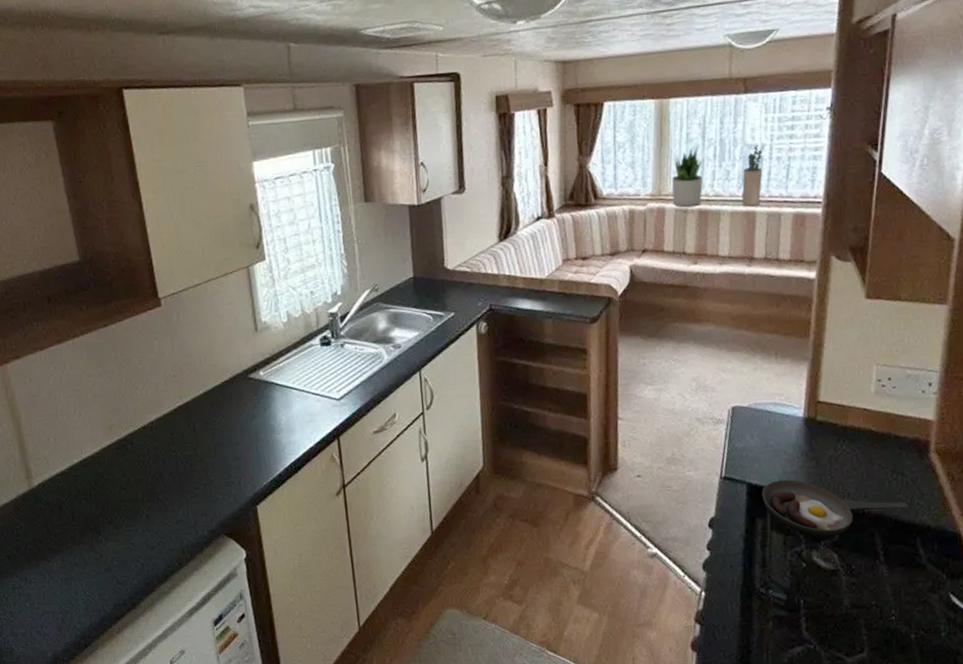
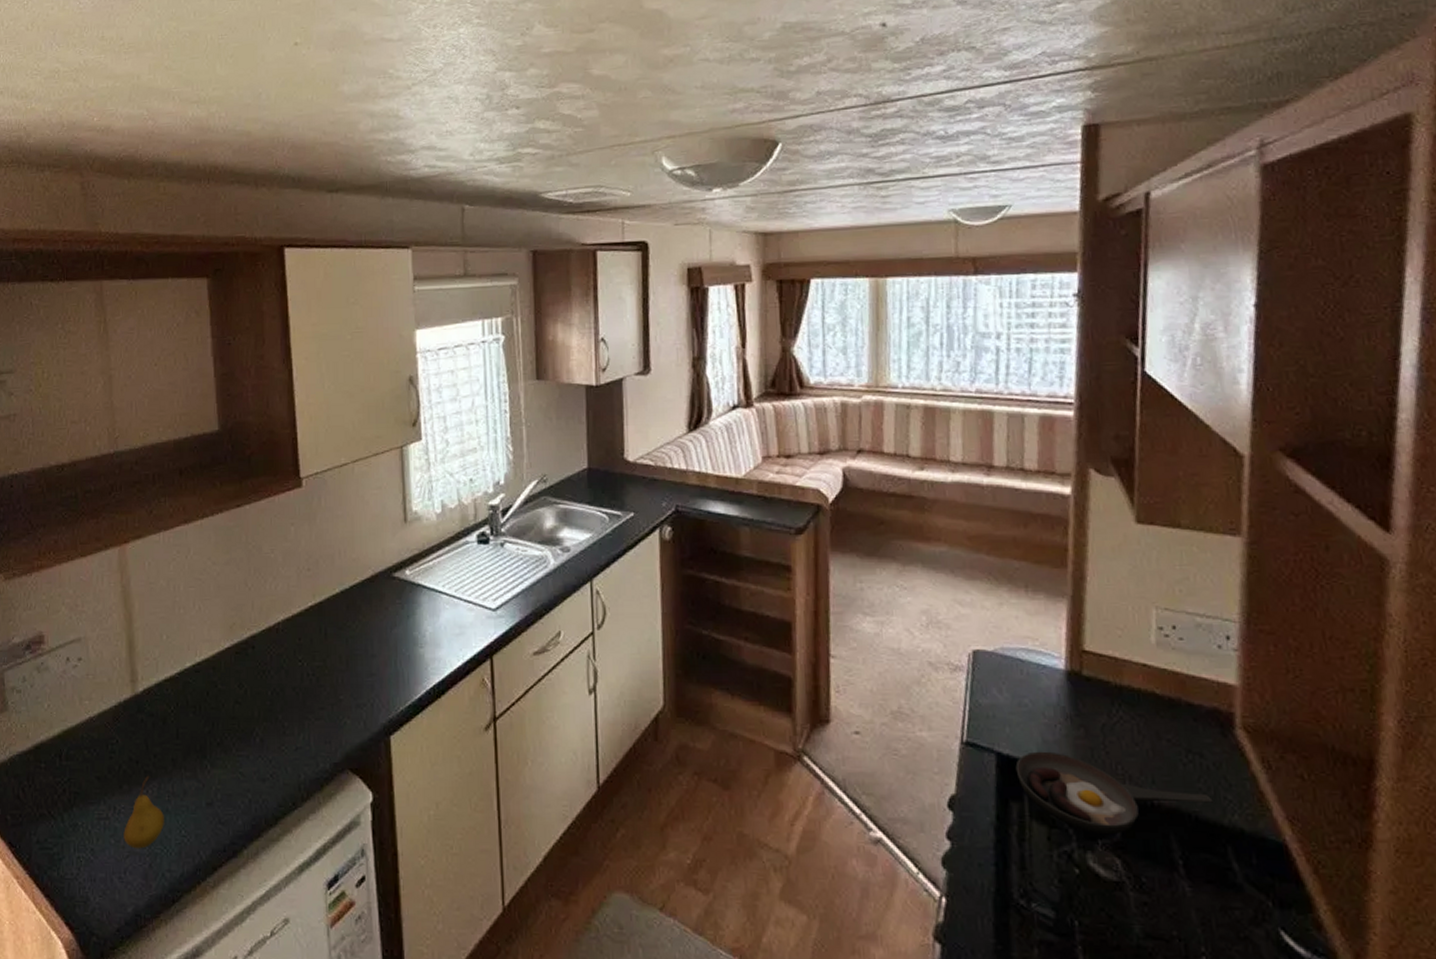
fruit: none [36,551,71,609] -> present [124,775,164,849]
planter: present [671,148,703,208] -> none [890,335,929,403]
vase: present [741,143,763,206] -> none [975,331,1000,404]

